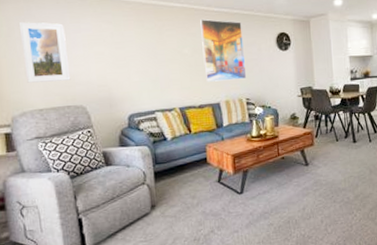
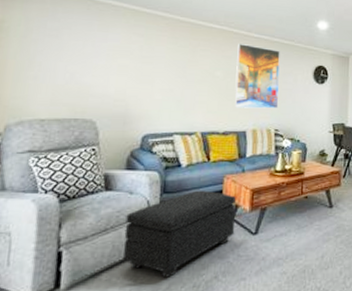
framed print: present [18,22,71,83] -> none [33,24,90,91]
footstool: none [127,159,223,234] -> present [123,190,236,278]

